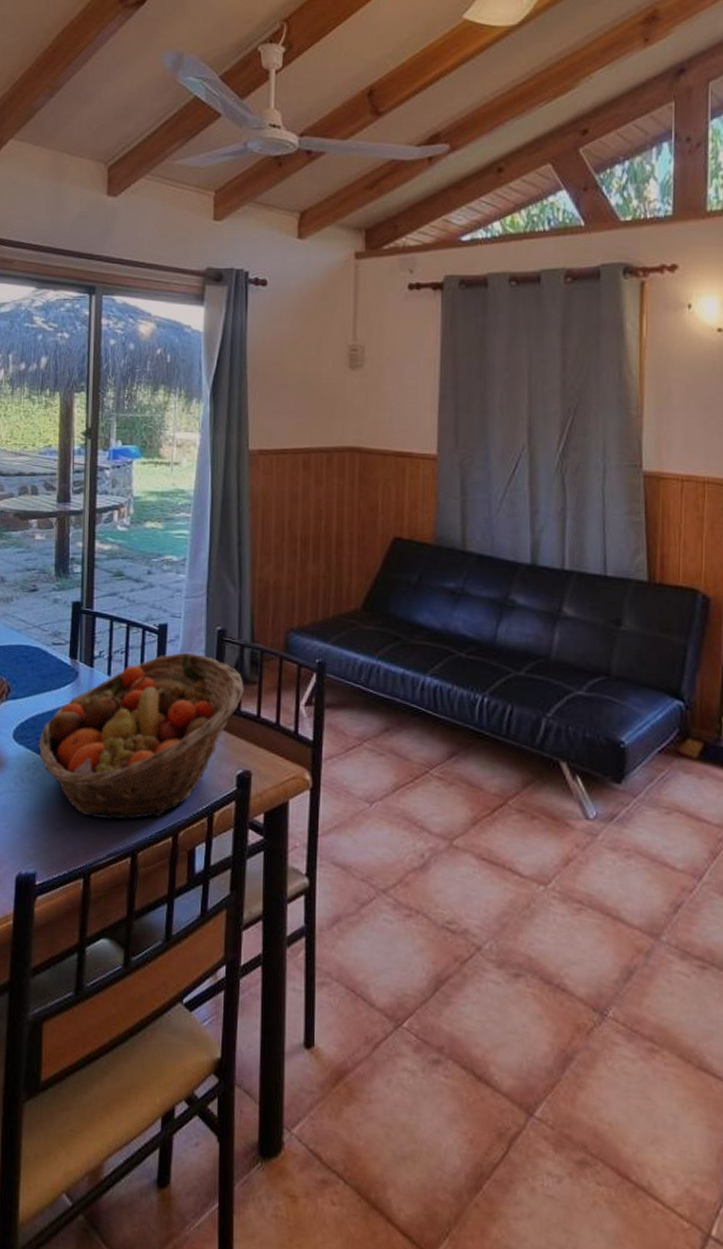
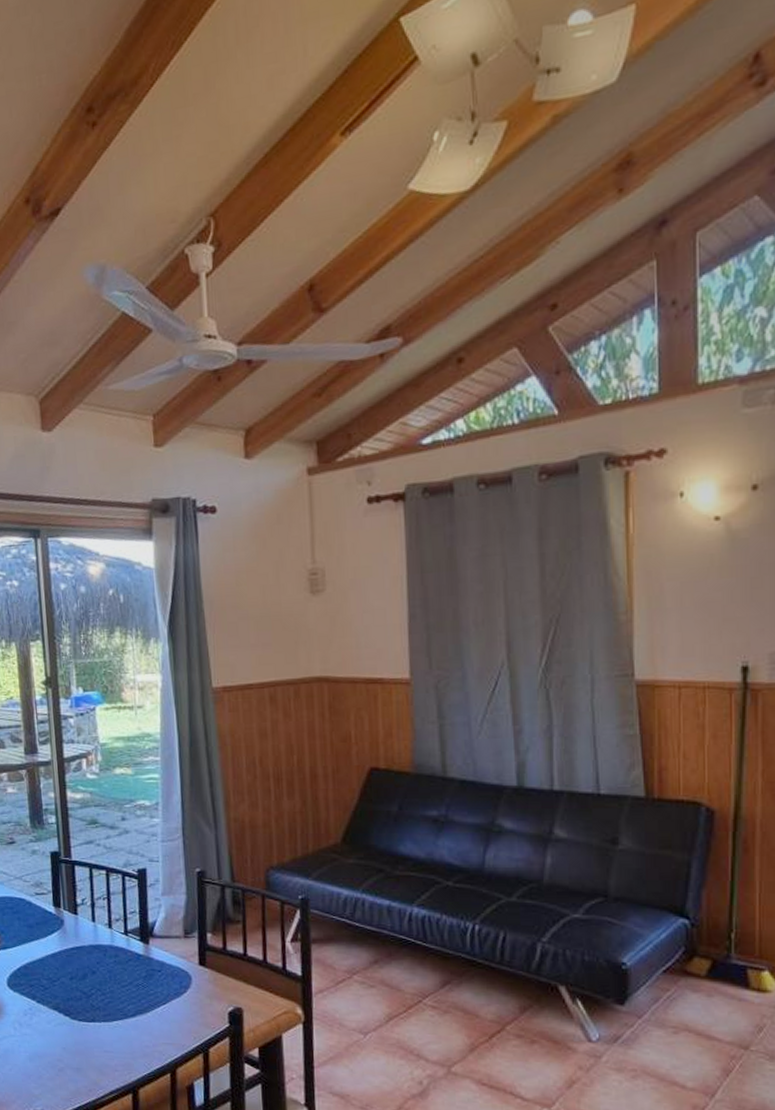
fruit basket: present [38,652,244,820] -> none [32,895,229,1059]

